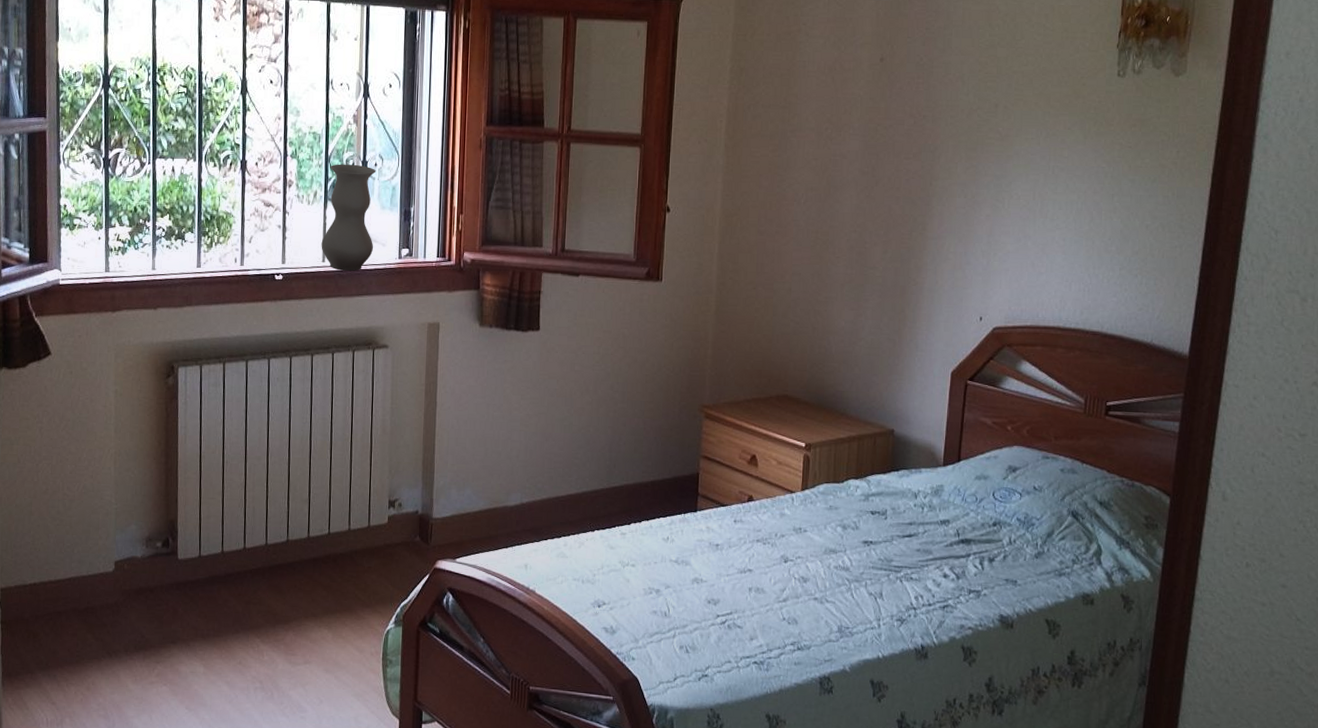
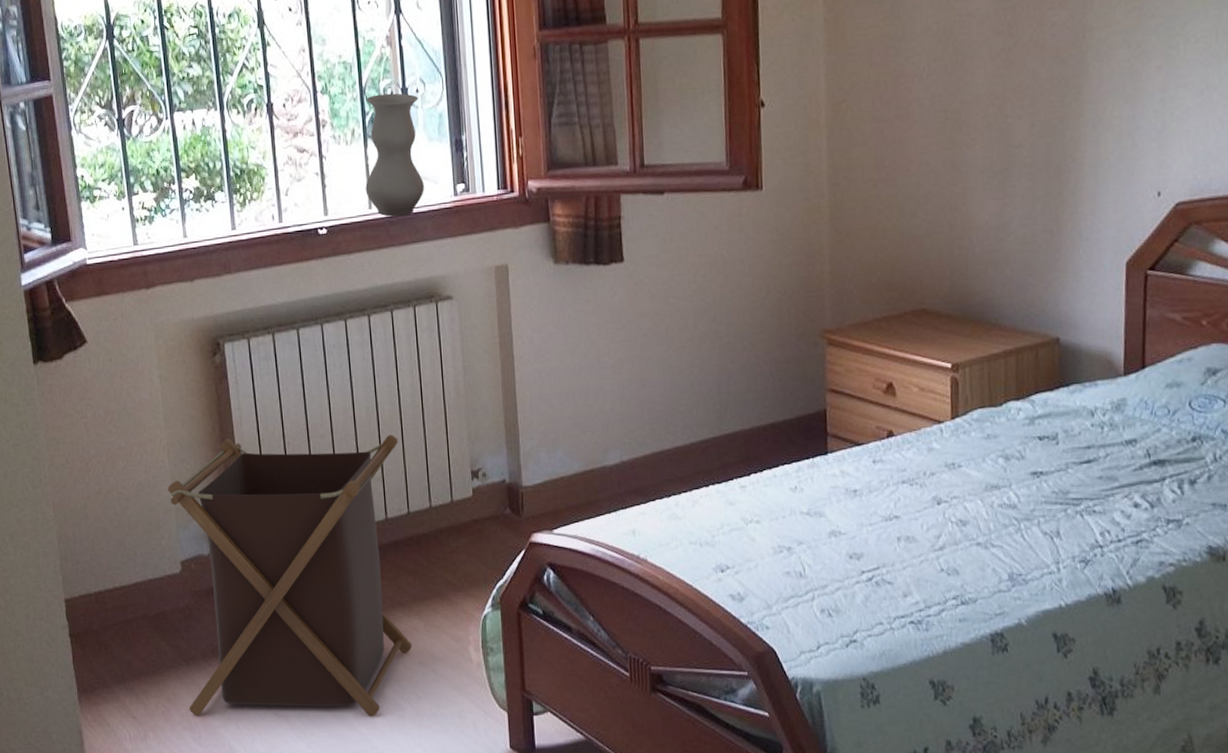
laundry basket: none [106,453,327,716] -> present [167,434,413,717]

